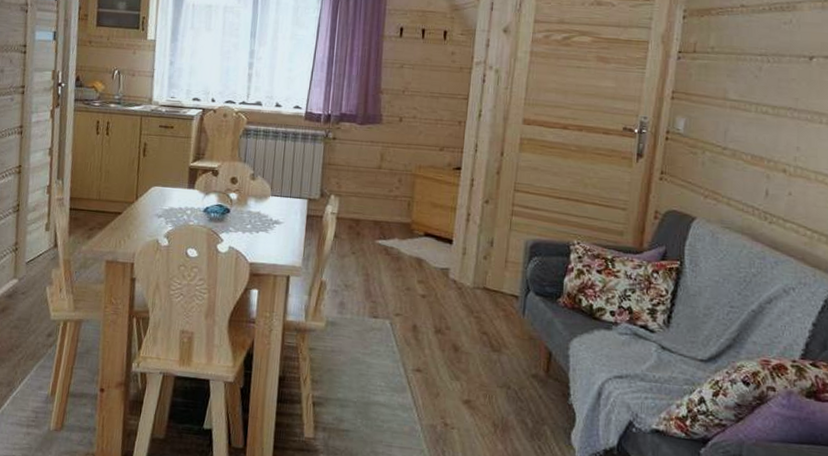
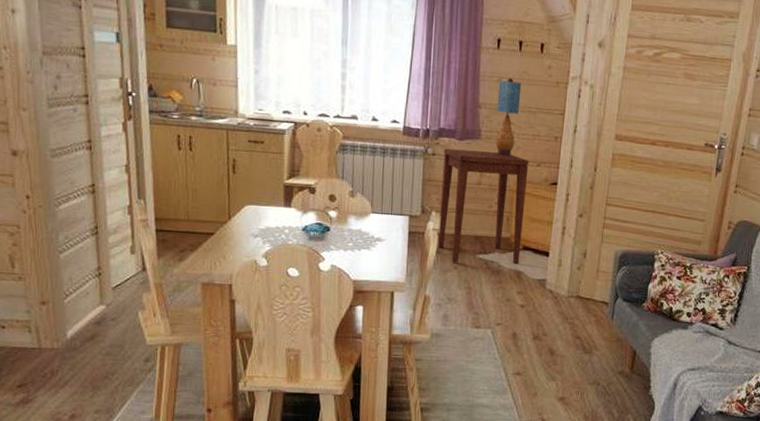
side table: none [336,133,431,250] -> present [438,148,529,263]
table lamp: none [397,64,424,141] -> present [496,78,522,156]

